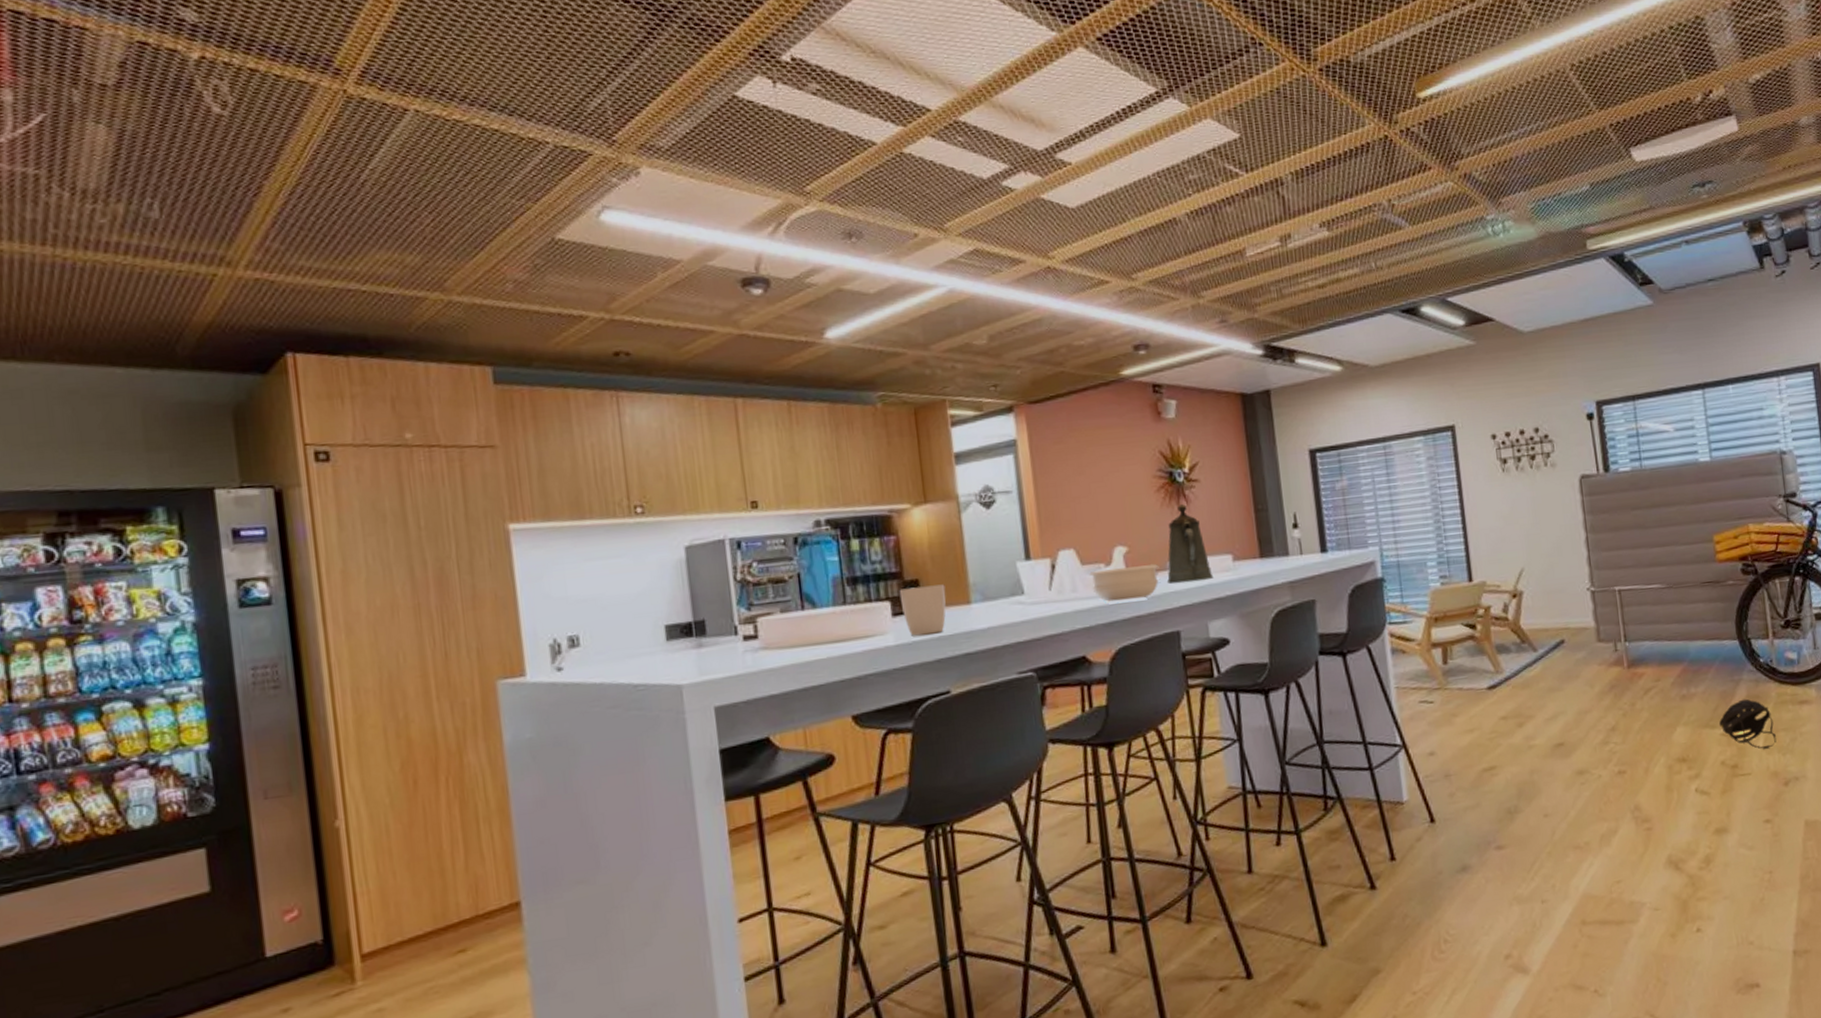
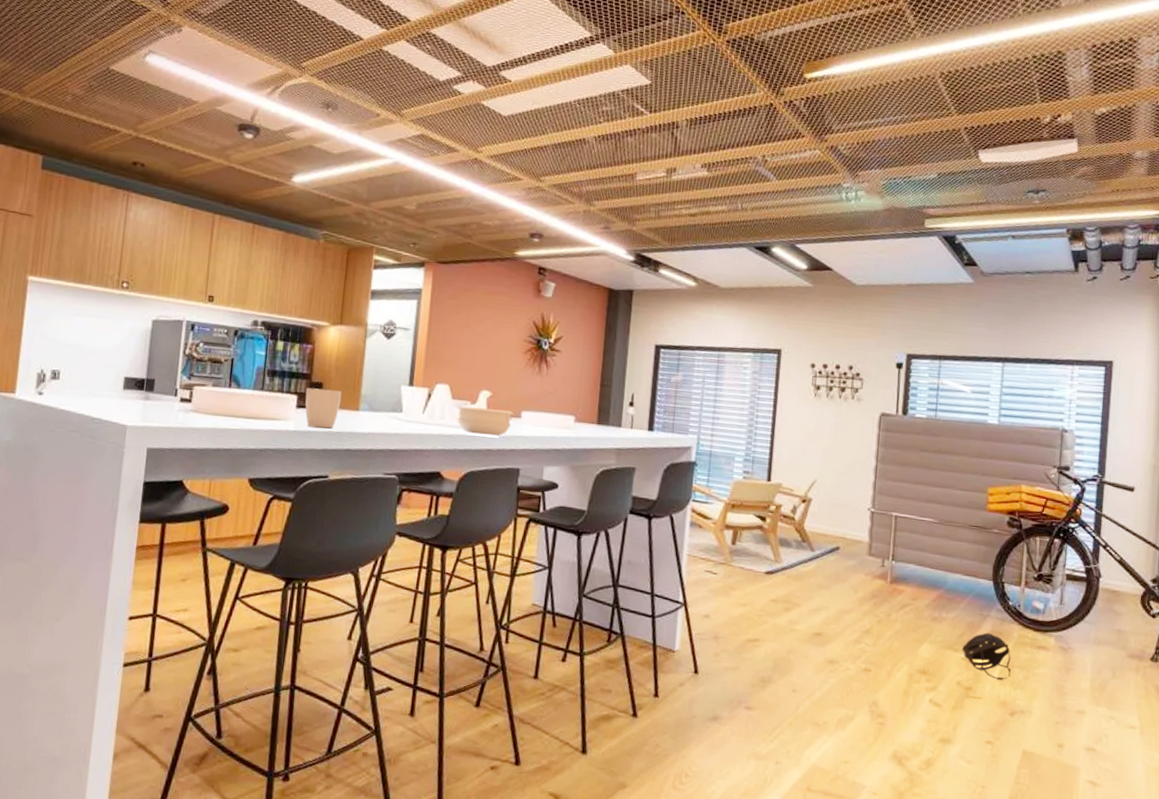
coffee pot: present [1167,504,1214,585] -> none [518,367,556,433]

